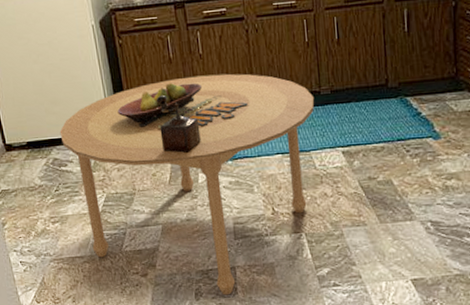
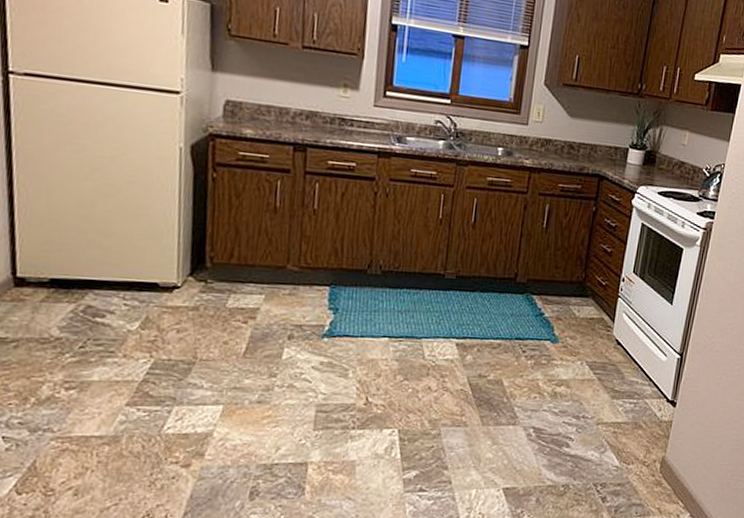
dining table: present [59,73,315,295] -> none [103,231,438,496]
fruit bowl: present [117,82,202,124] -> none [192,235,308,278]
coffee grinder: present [156,94,201,153] -> none [243,248,298,322]

